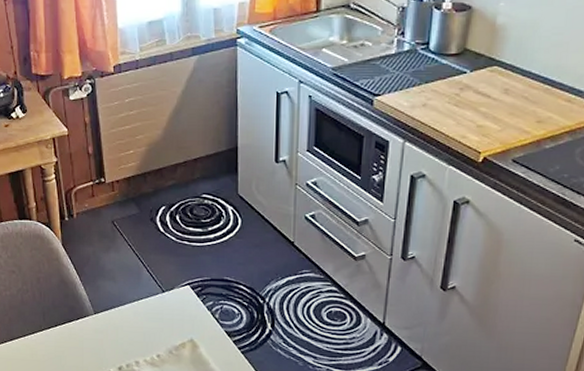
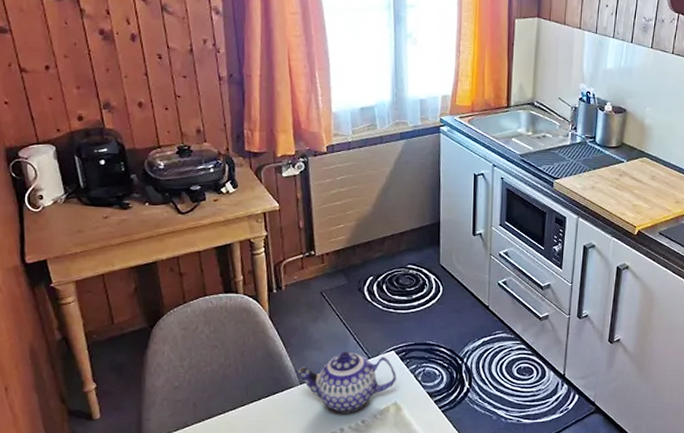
teapot: none [92,283,192,346] -> present [298,351,396,413]

